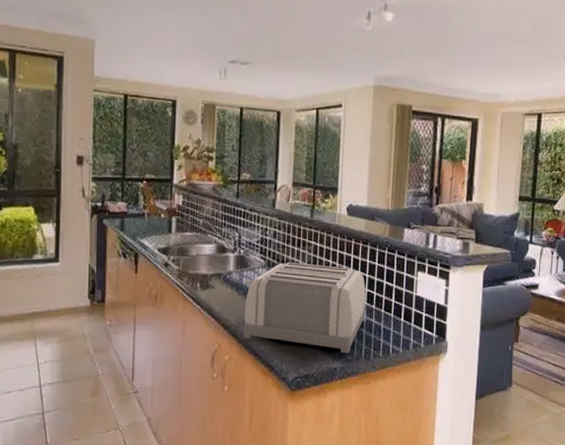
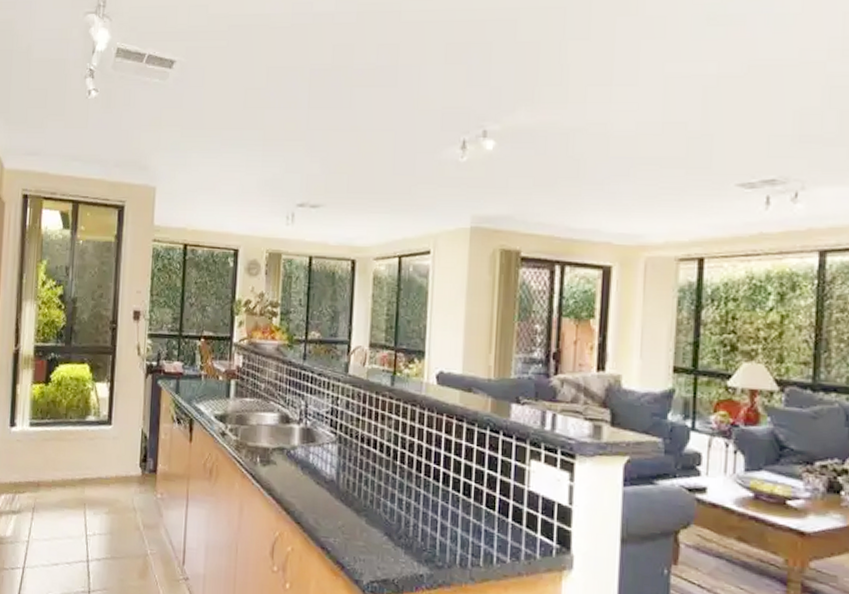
toaster: present [243,261,366,354] -> none [308,437,461,558]

